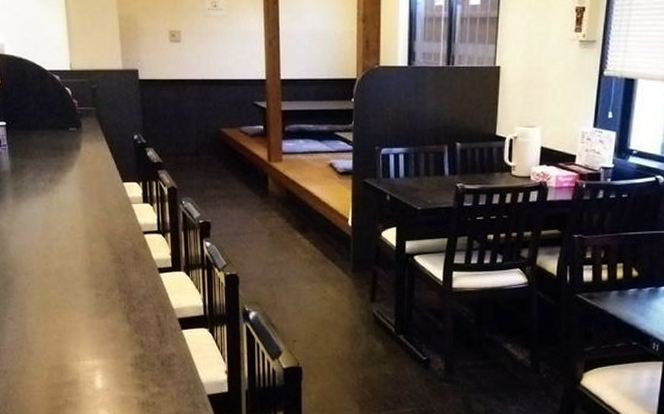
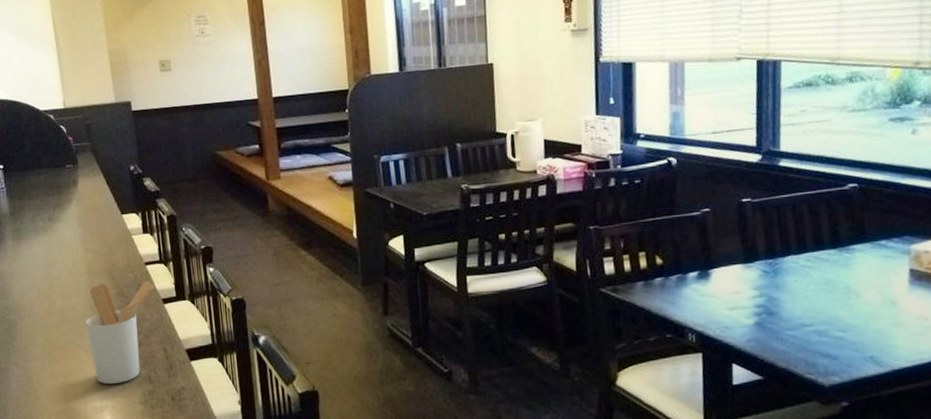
utensil holder: none [82,248,150,346] -> present [86,280,154,385]

